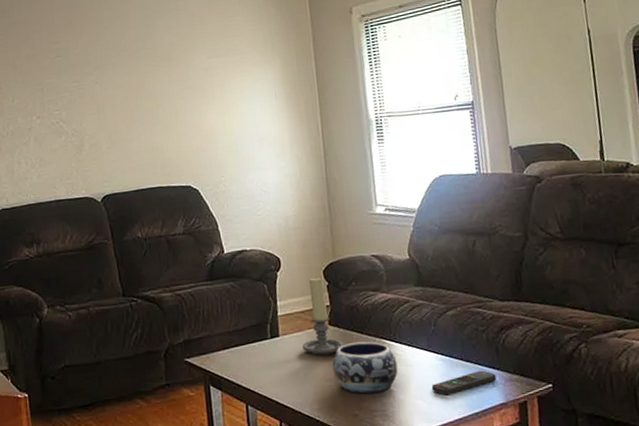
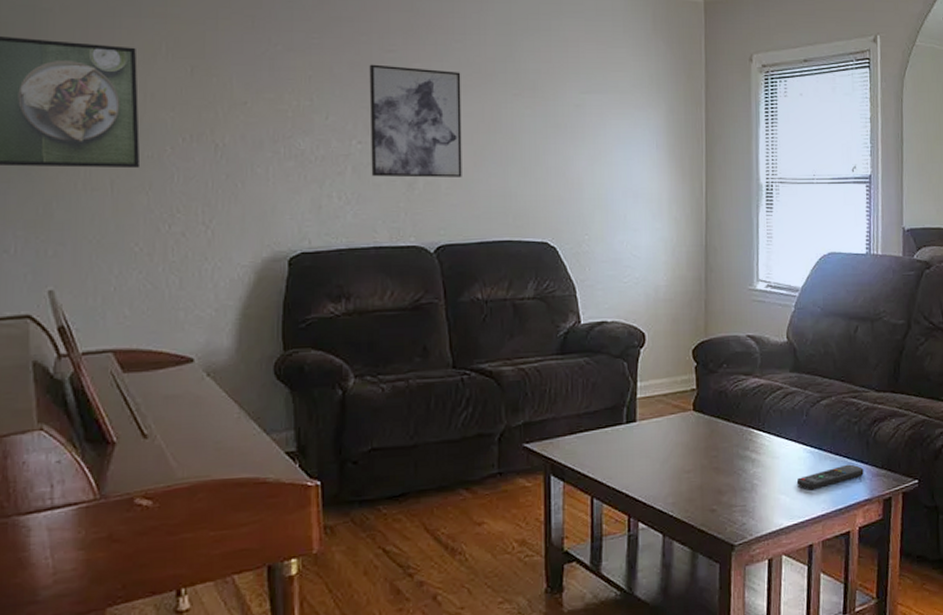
wall art: none [41,53,118,144] -> present [369,64,462,178]
candle holder: present [302,277,343,355] -> none [661,357,707,444]
decorative bowl: present [332,341,398,394] -> none [693,429,764,488]

